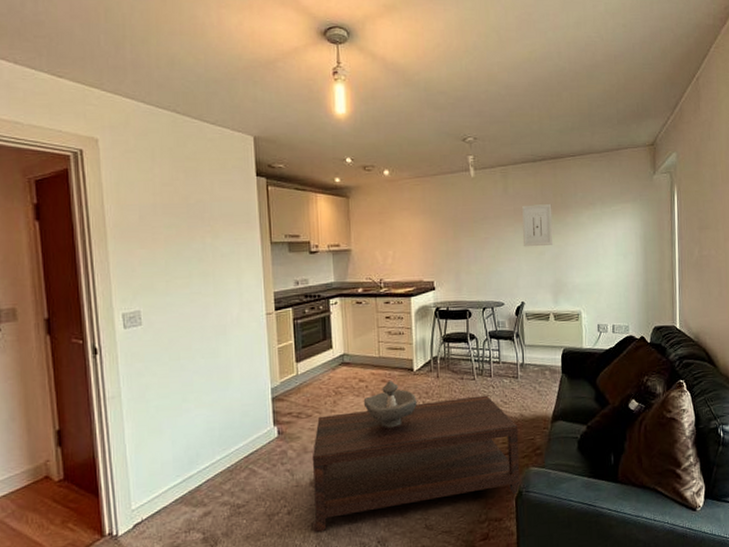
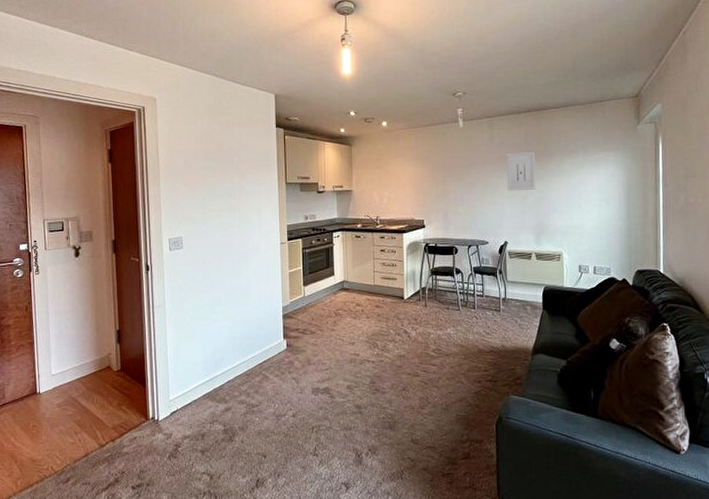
coffee table: present [312,395,522,533] -> none [312,325,502,436]
decorative bowl: present [363,380,417,428] -> none [359,306,407,349]

